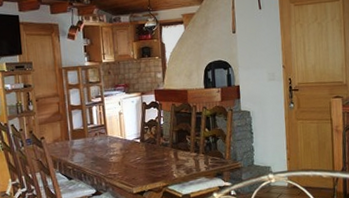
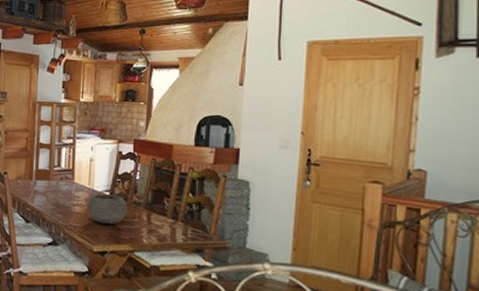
bowl: none [123,141,157,168] -> present [88,194,127,224]

